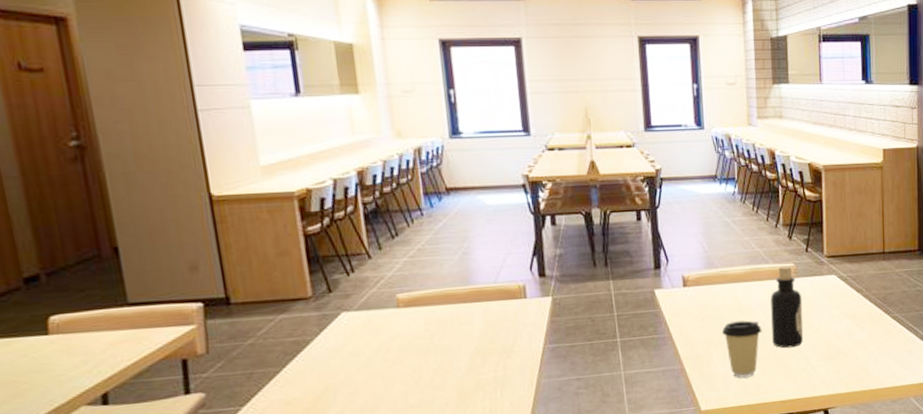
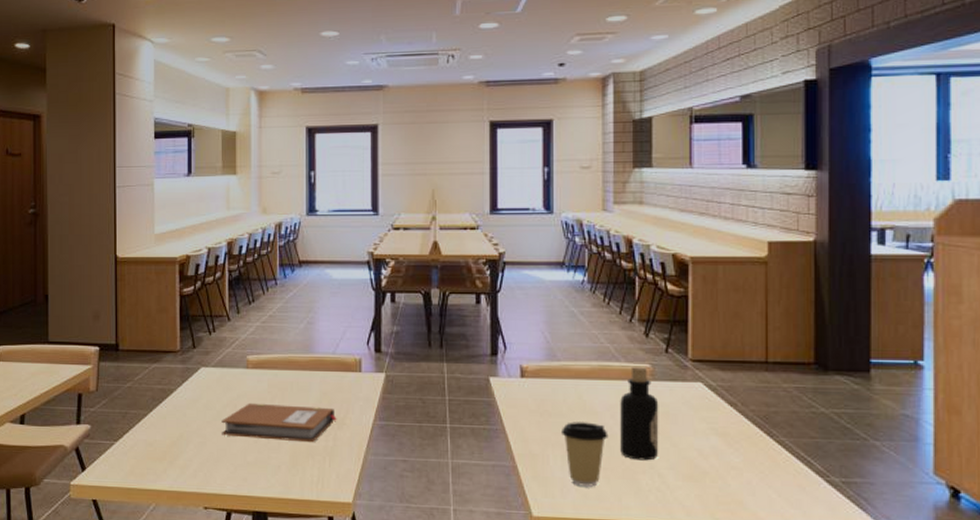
notebook: none [374,337,505,382] -> present [221,402,337,443]

